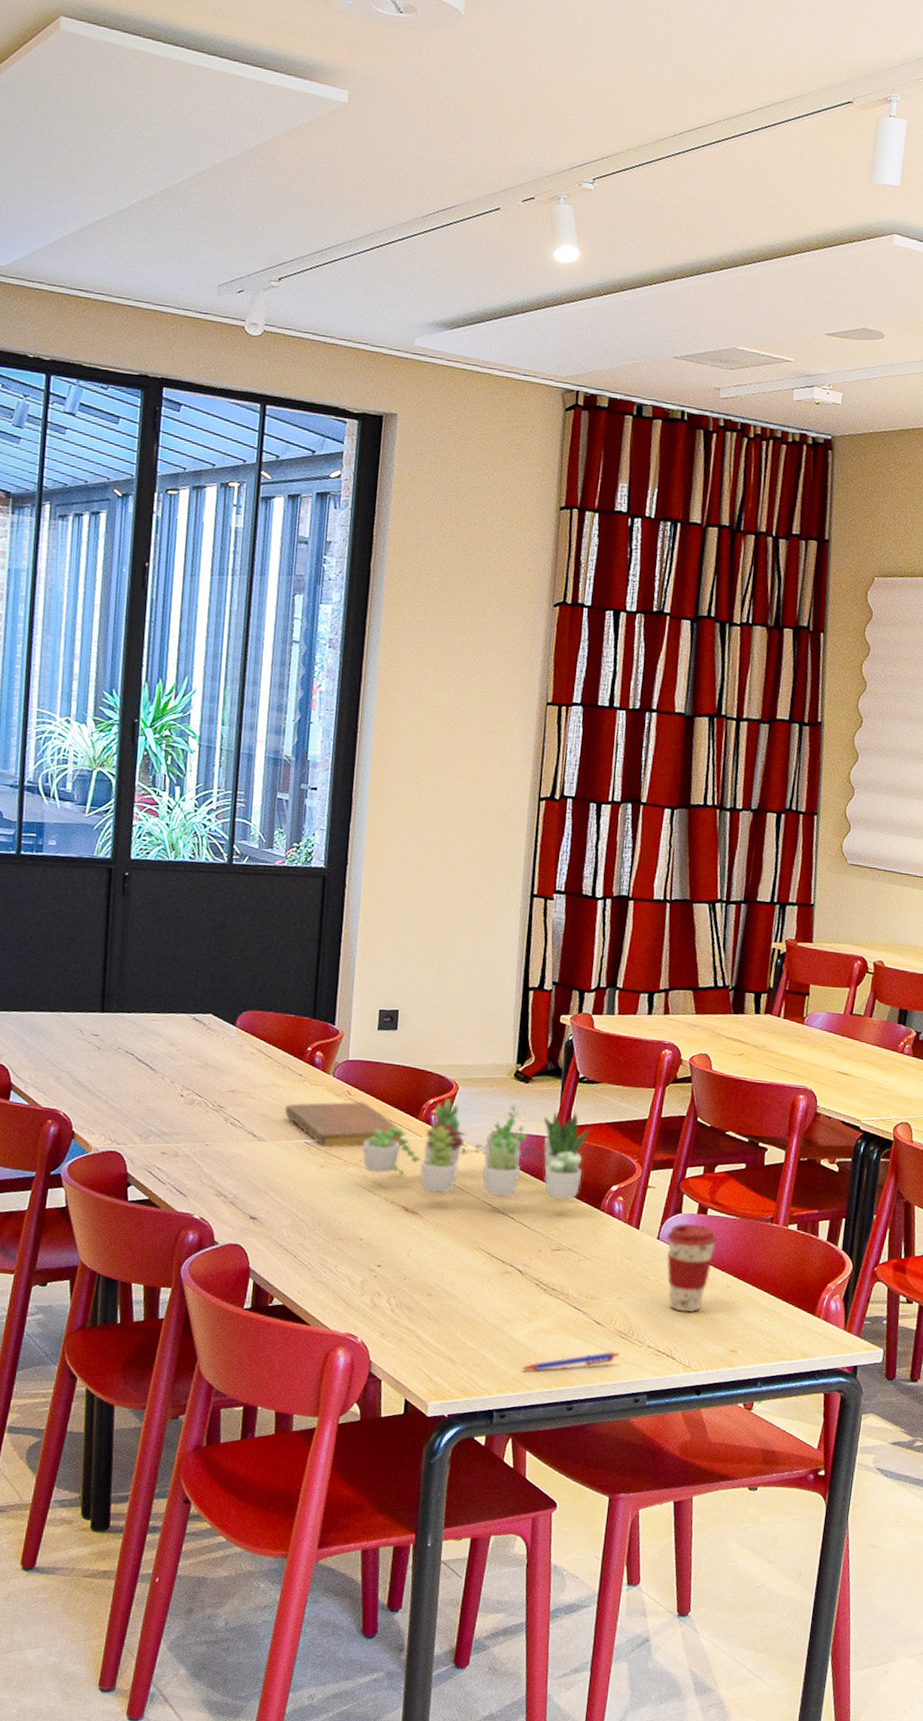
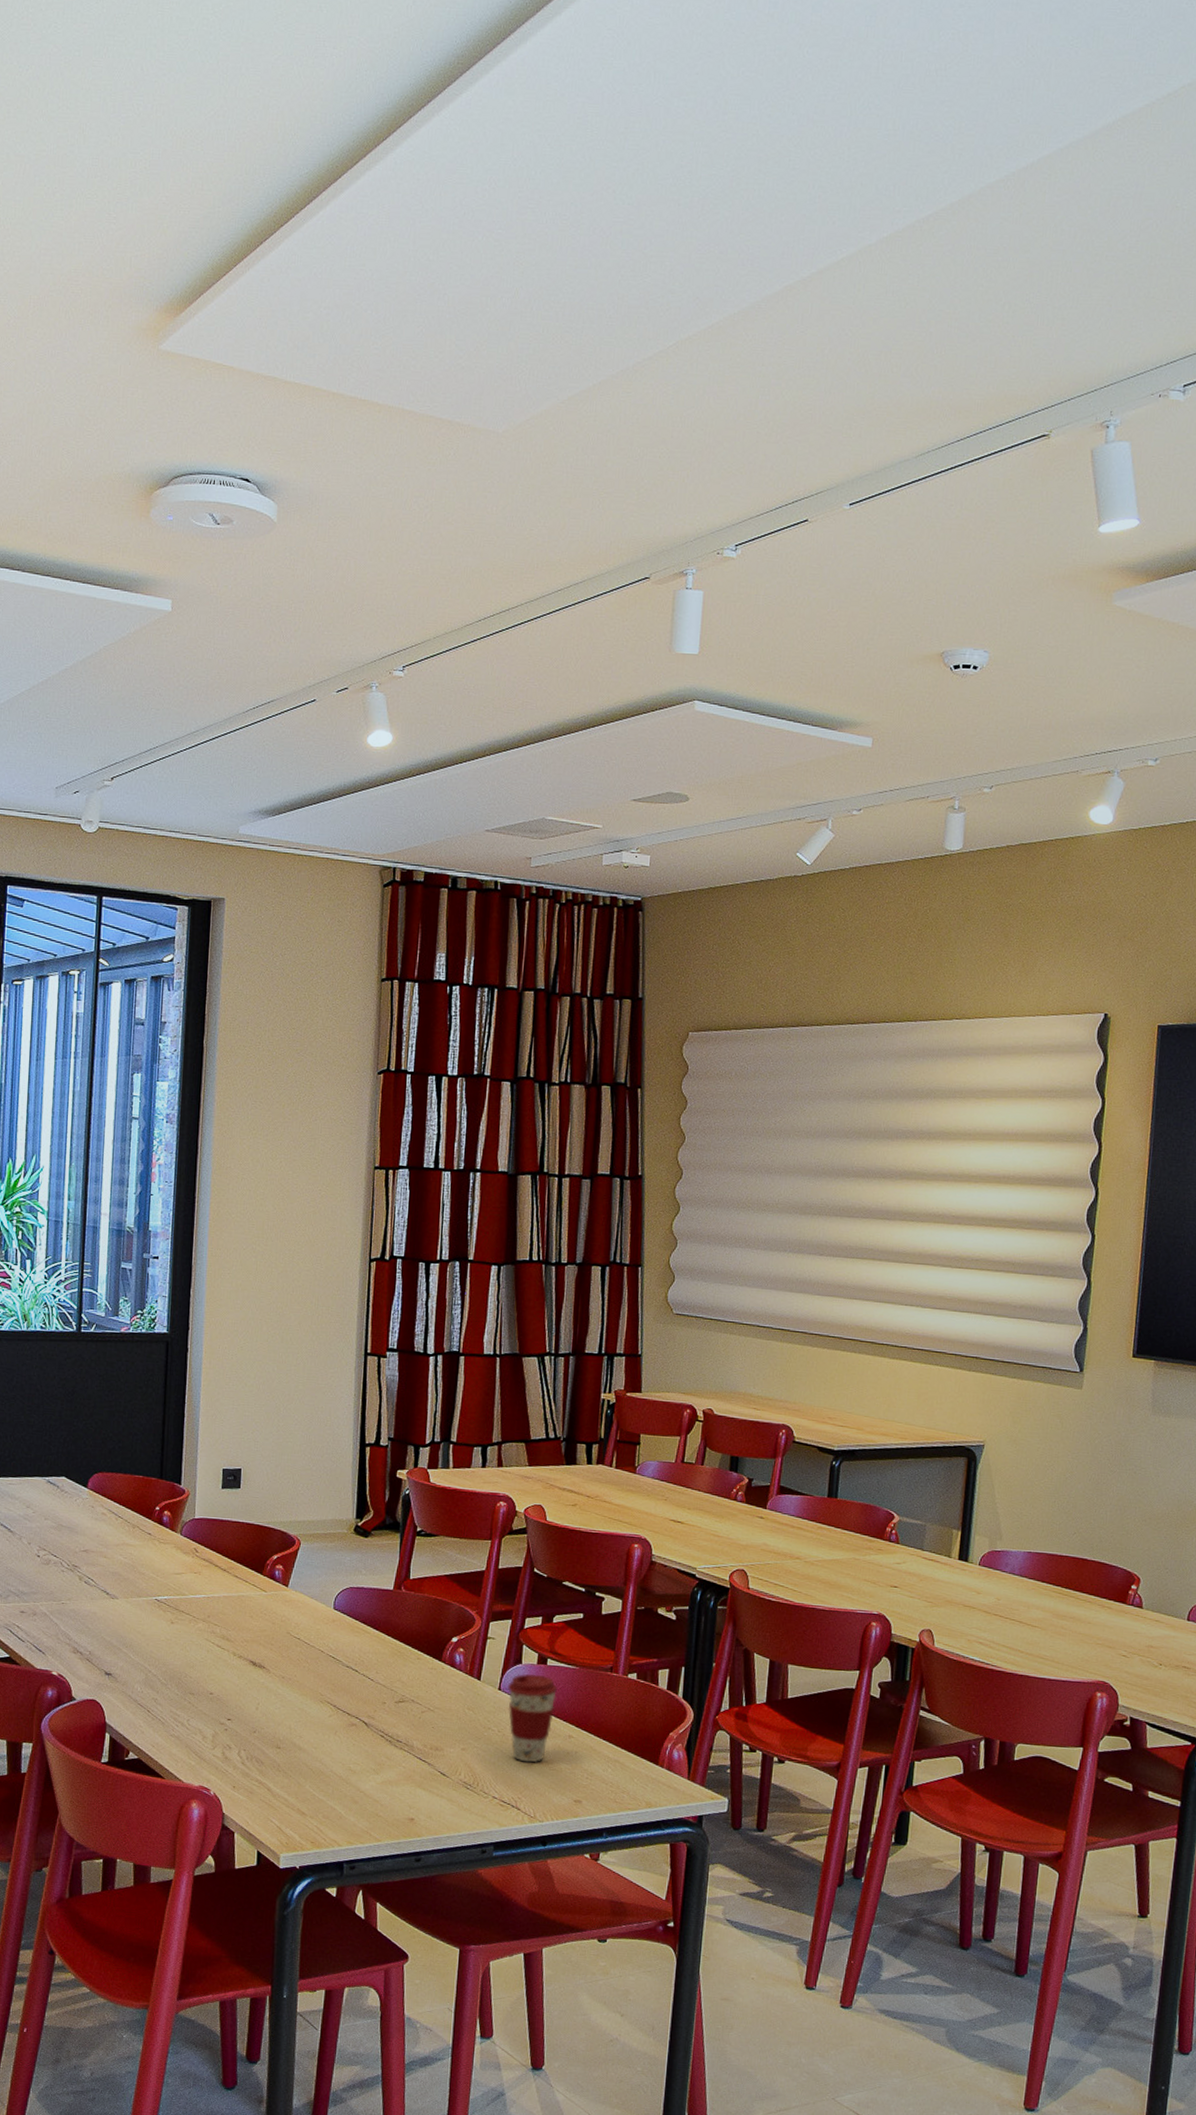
notebook: present [285,1101,404,1148] -> none [136,1559,249,1604]
succulent plant: present [363,1098,592,1201] -> none [211,1553,431,1653]
pen: present [521,1351,620,1372] -> none [369,1802,466,1823]

